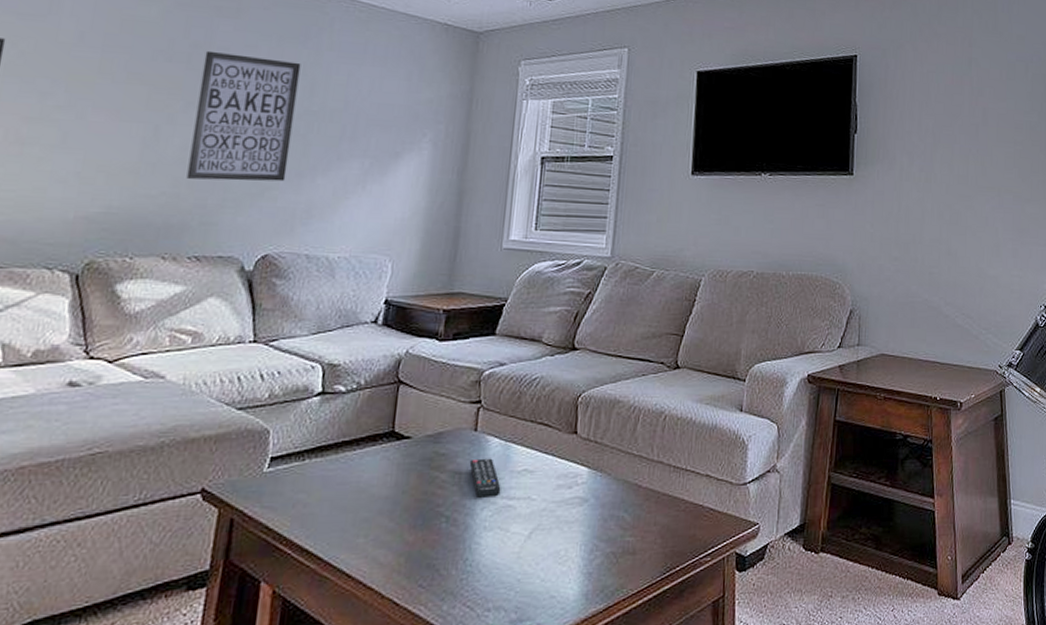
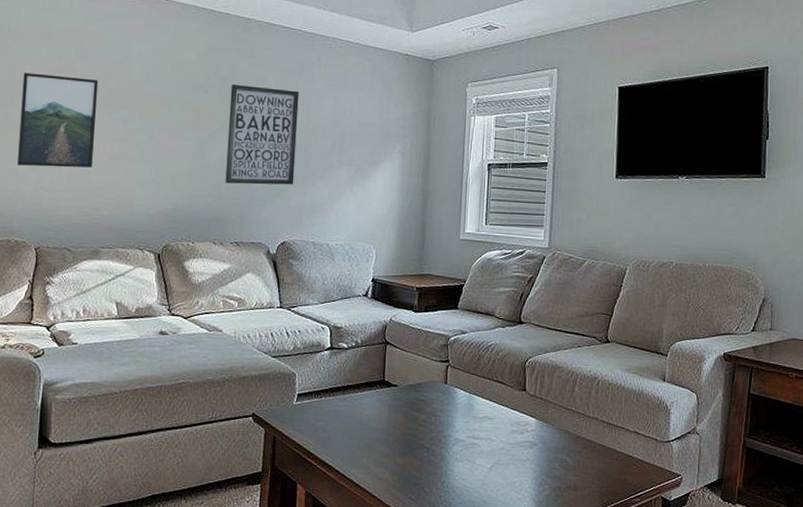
remote control: present [469,458,501,499] -> none [442,405,468,437]

